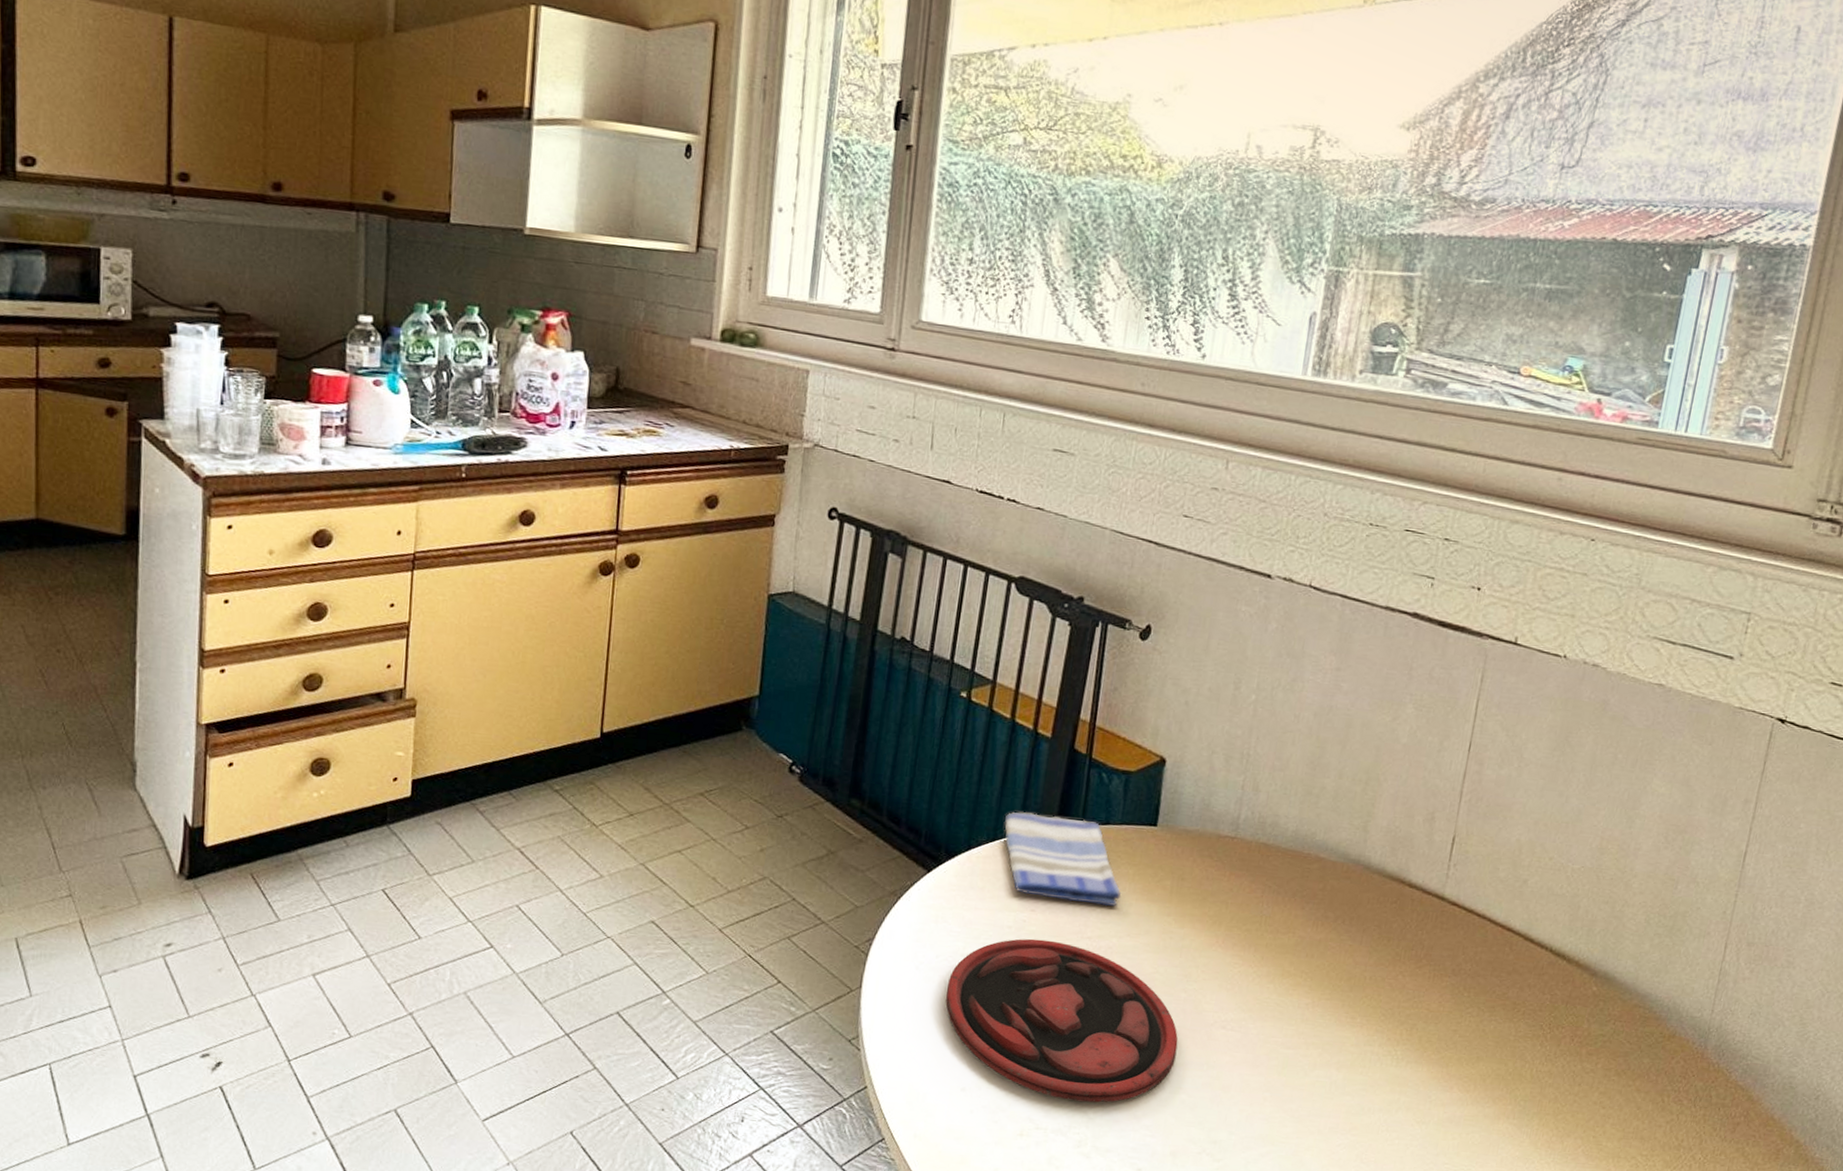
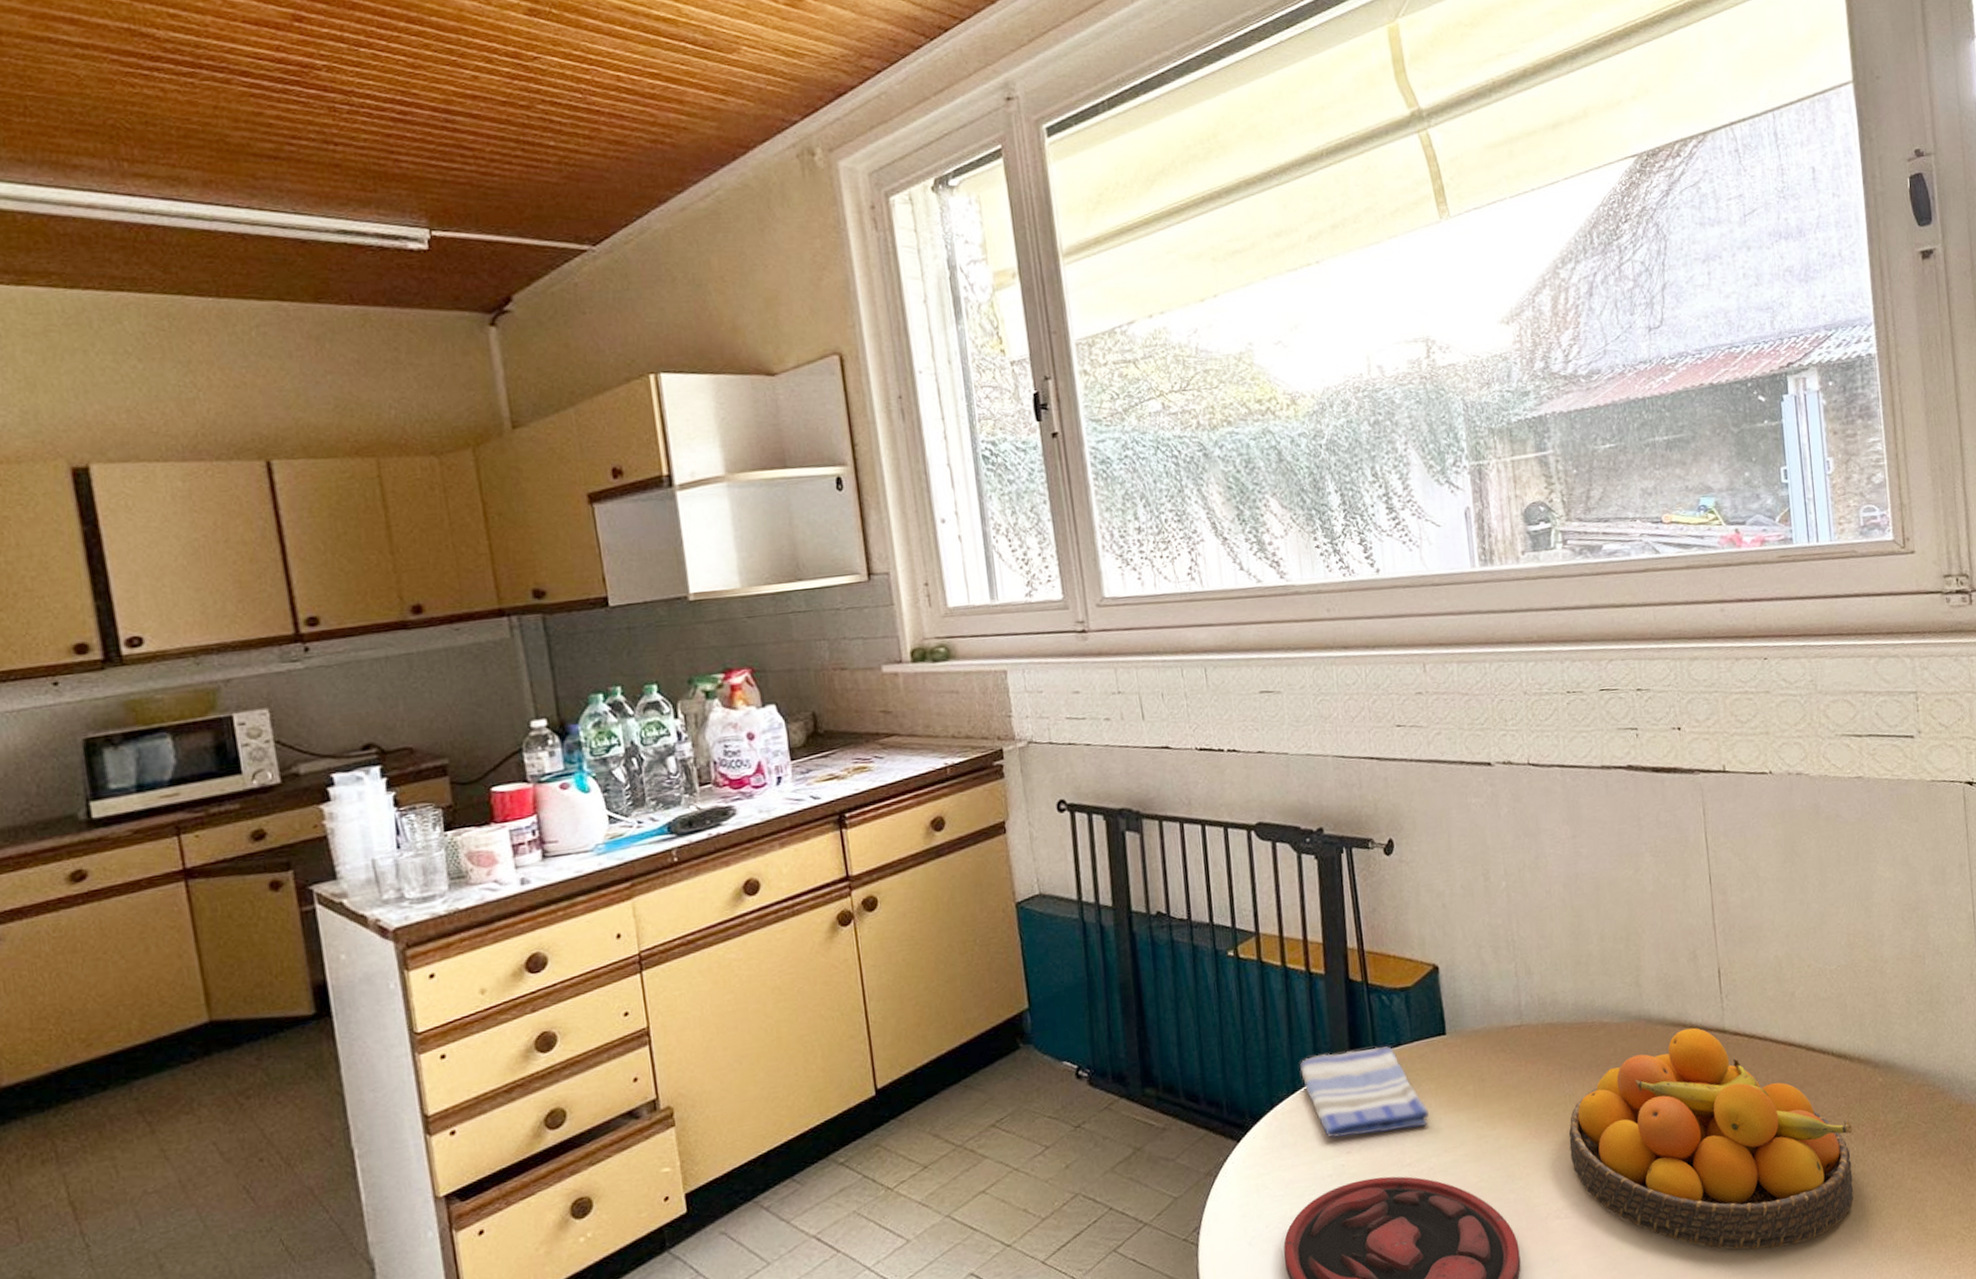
fruit bowl: none [1251,885,1552,1120] -> present [1568,1027,1854,1250]

